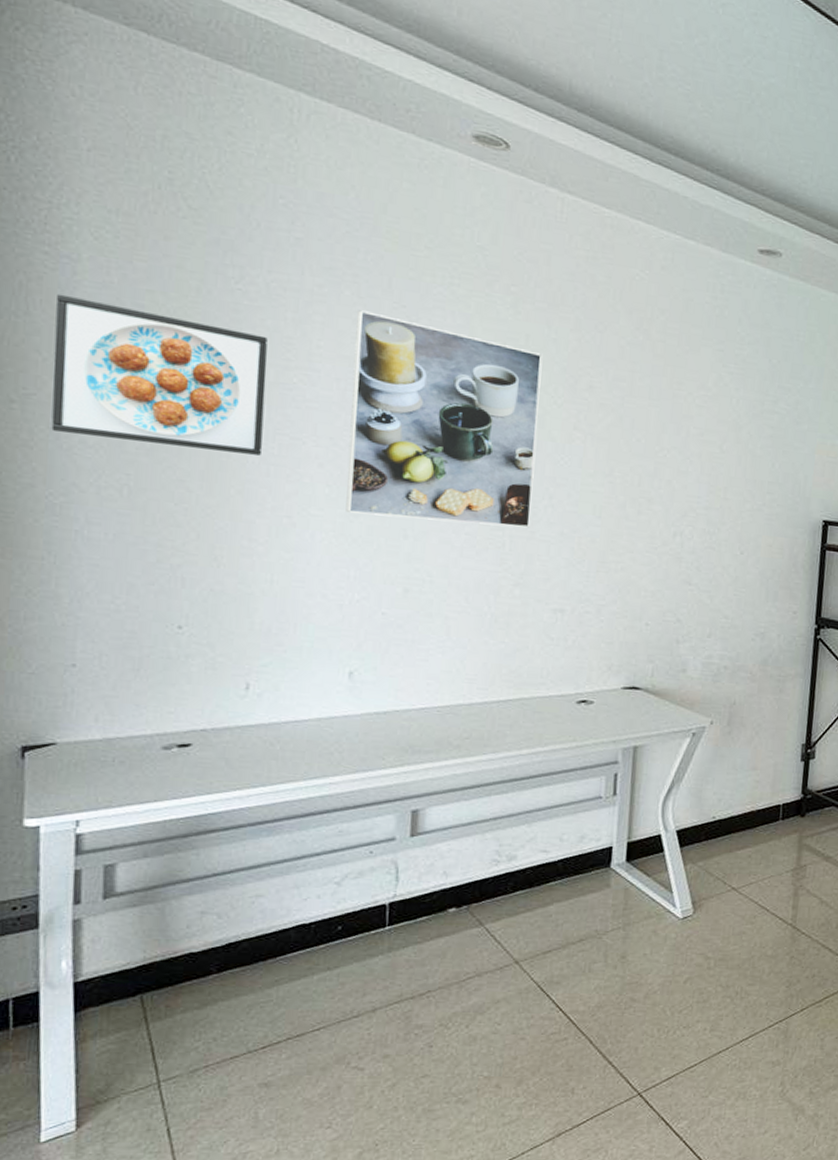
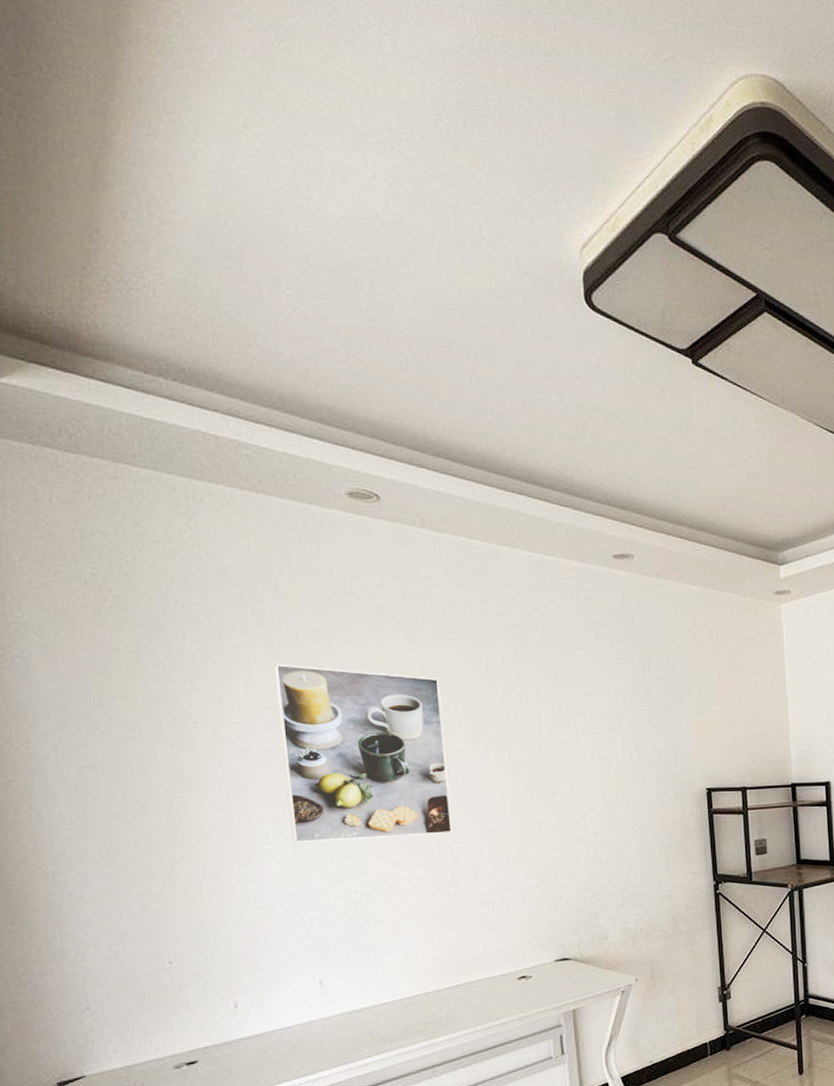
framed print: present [51,293,268,456] -> none [17,690,214,810]

